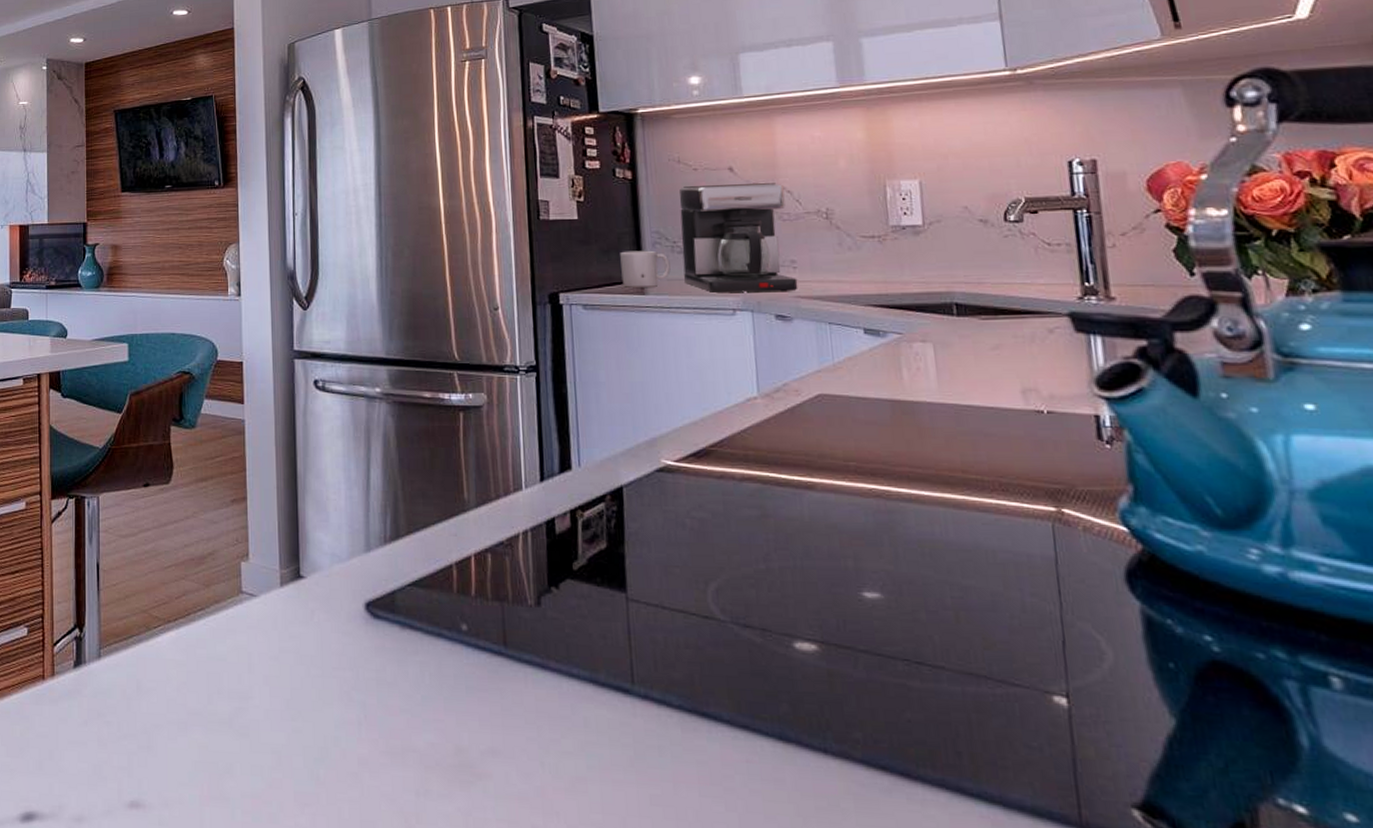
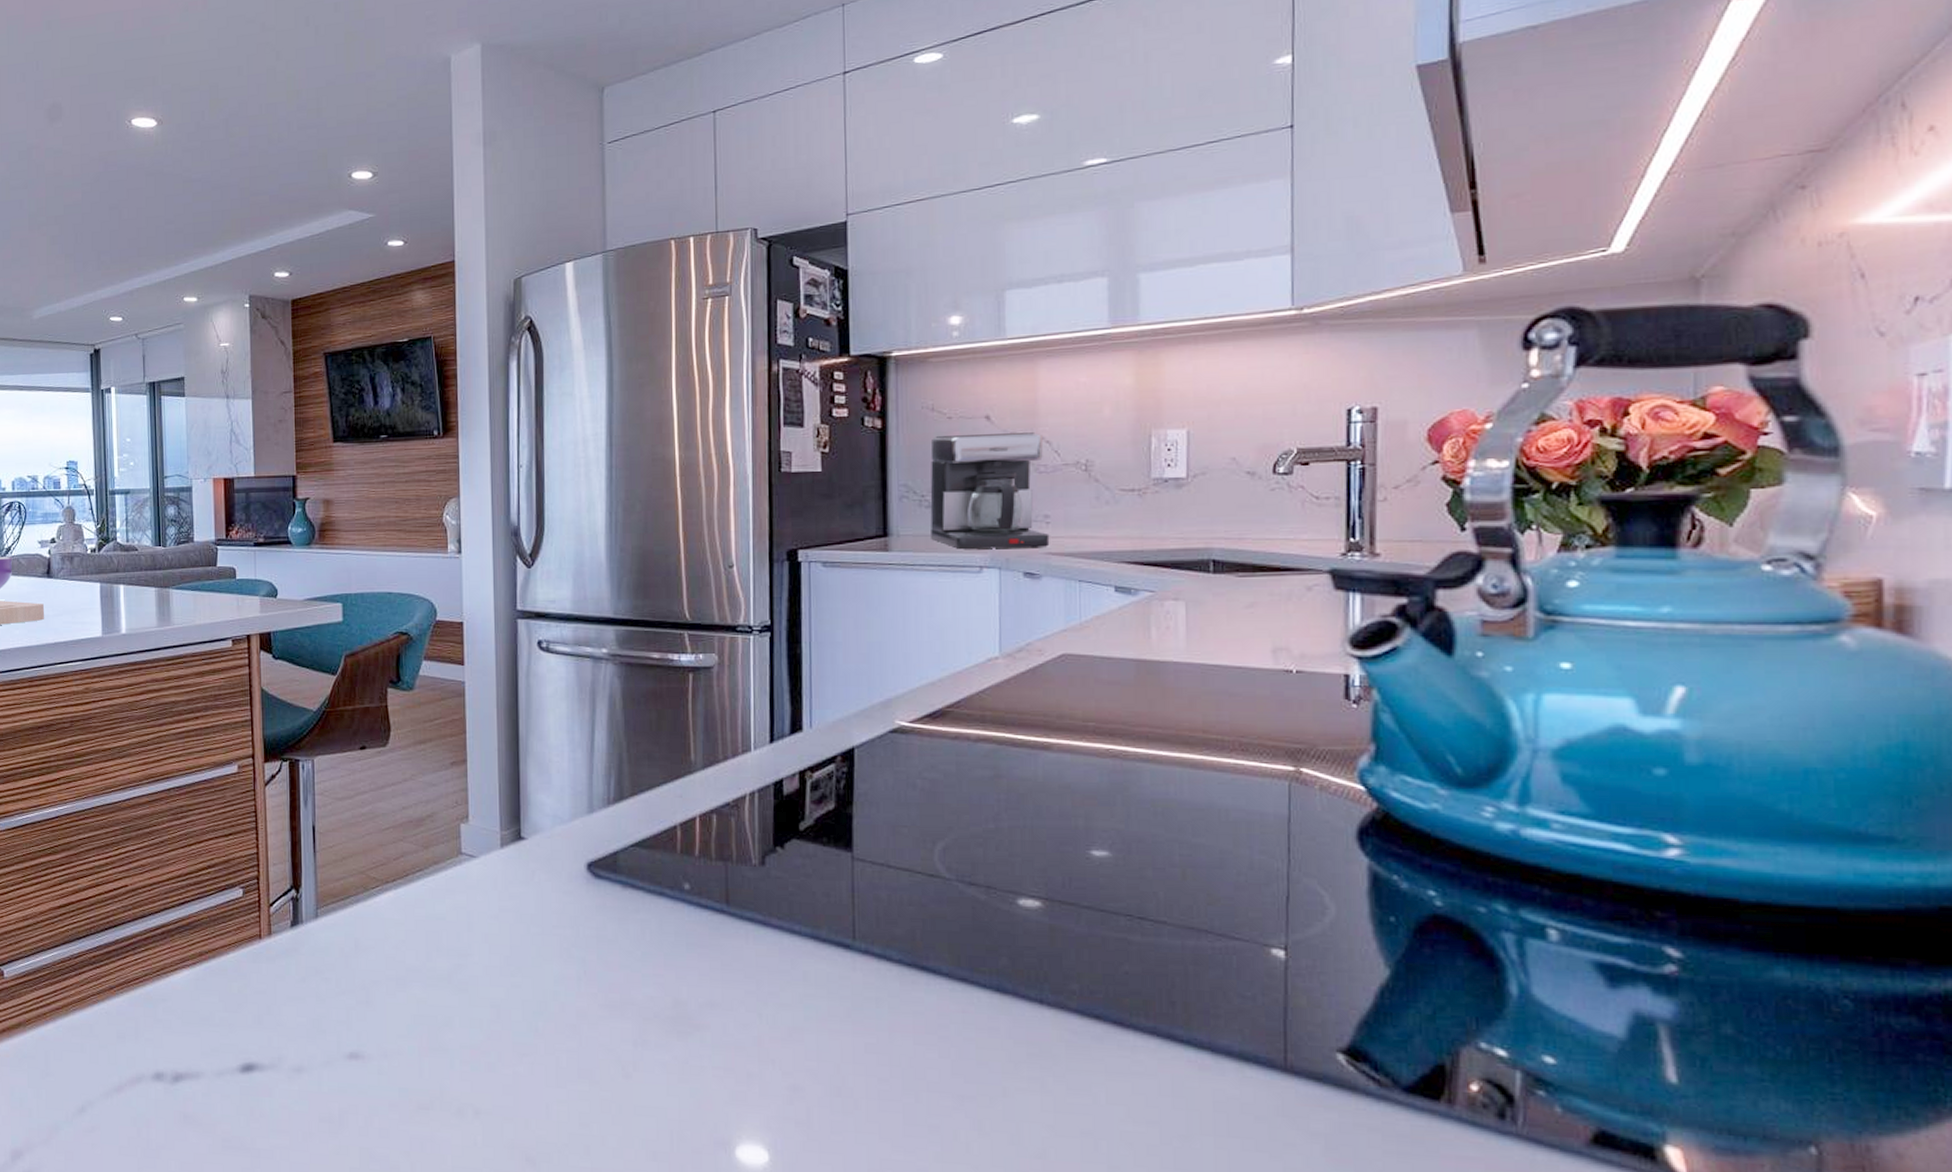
mug: present [620,250,671,289] -> none [864,504,917,545]

